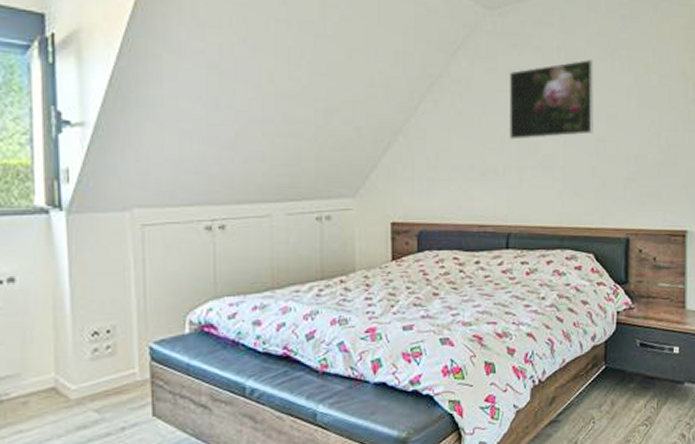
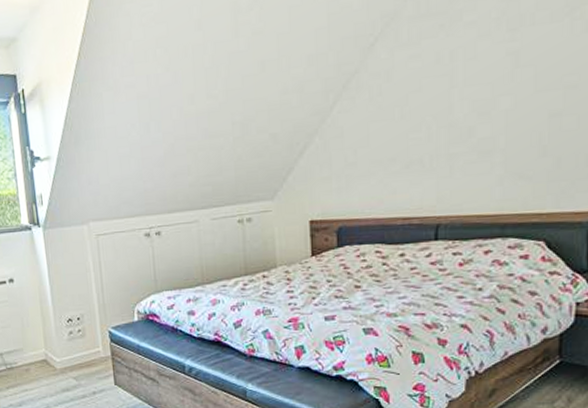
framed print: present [508,59,594,140] -> none [435,25,546,127]

